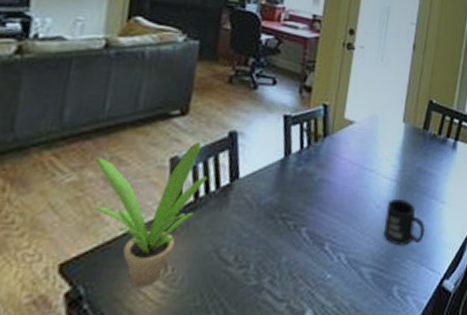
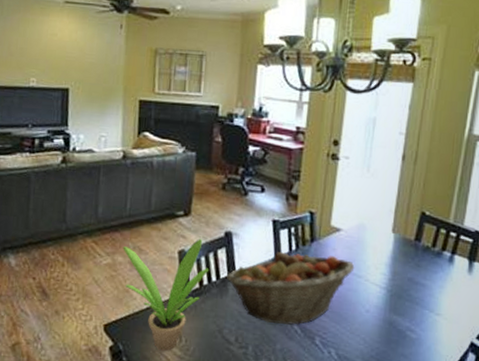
fruit basket: none [227,151,367,233] -> present [226,252,355,325]
mug: present [384,198,425,246] -> none [374,305,418,351]

